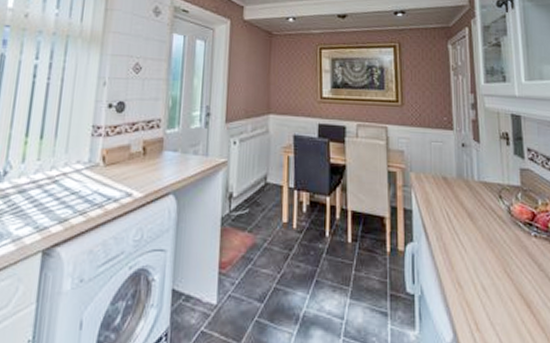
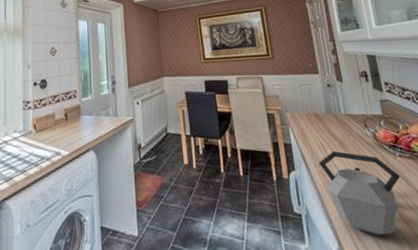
kettle: none [441,223,533,327] -> present [318,150,400,235]

